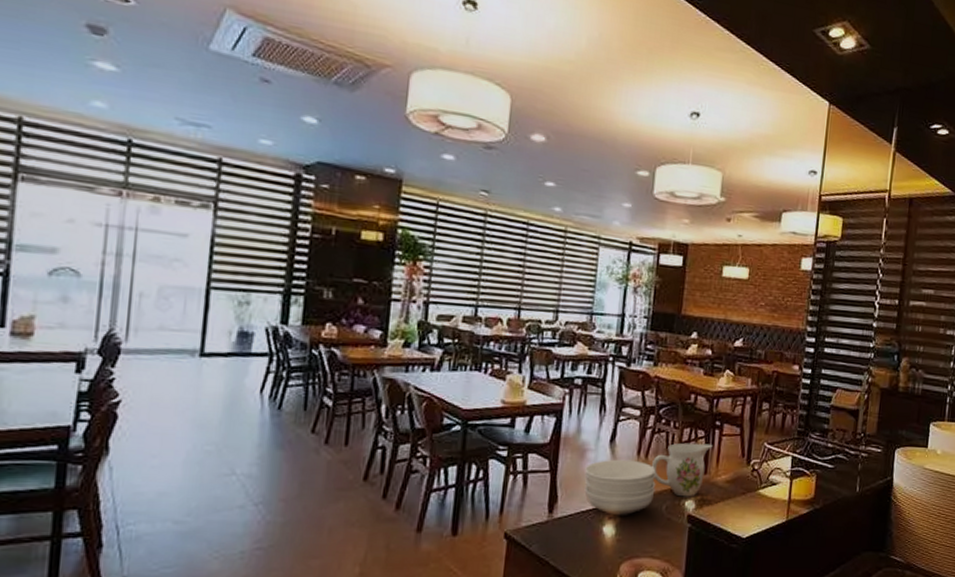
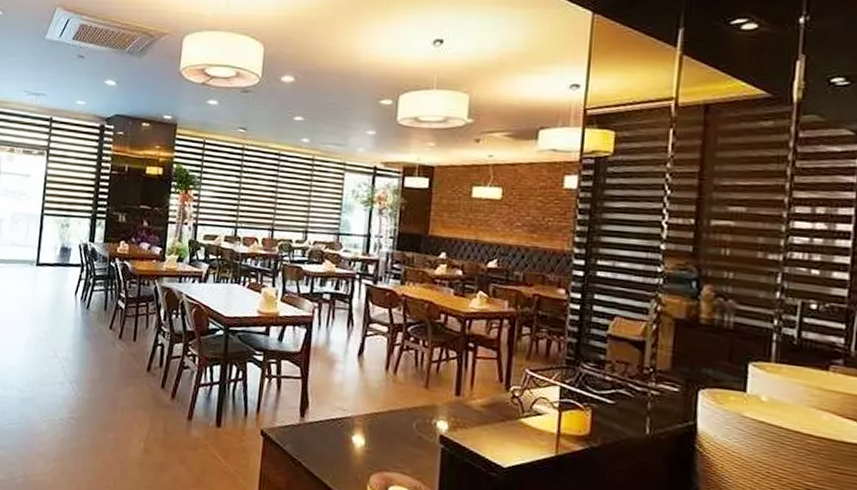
bowl: present [584,459,656,515] -> none [334,372,405,428]
pitcher: present [652,442,713,497] -> none [401,362,466,418]

